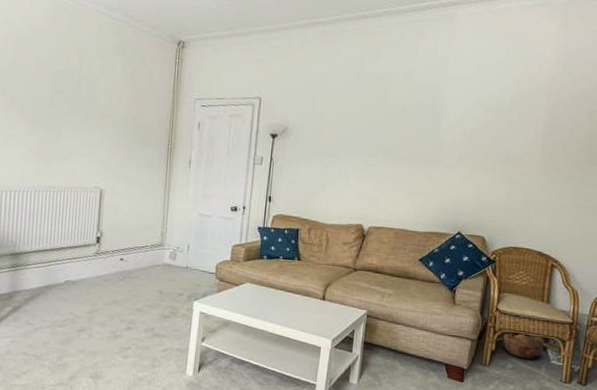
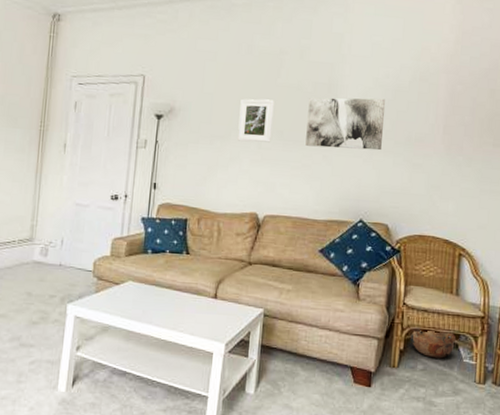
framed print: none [345,119,380,160] -> present [237,99,274,143]
wall art: none [409,118,486,168] -> present [305,97,385,151]

